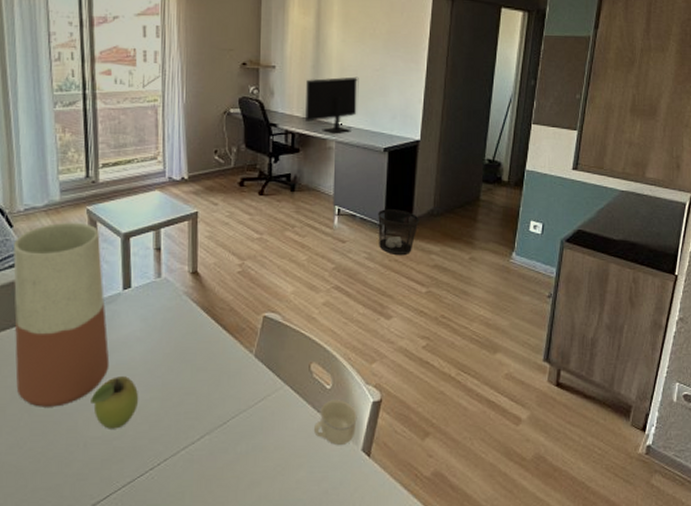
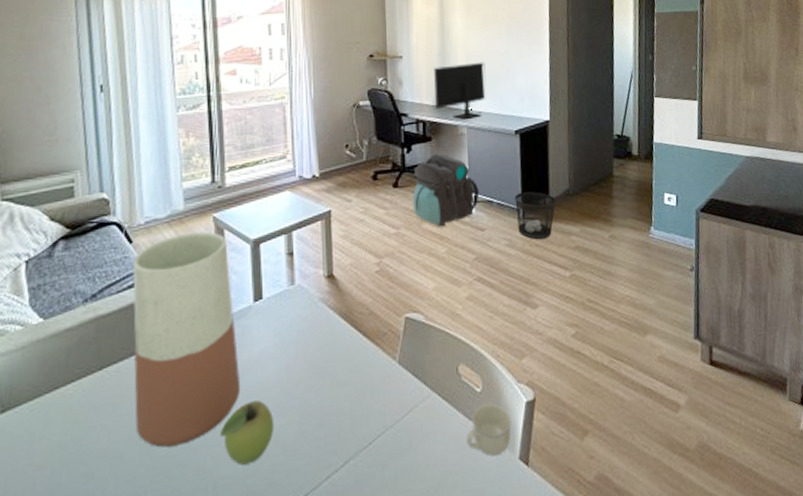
backpack: none [277,165,342,235] -> present [413,153,479,226]

